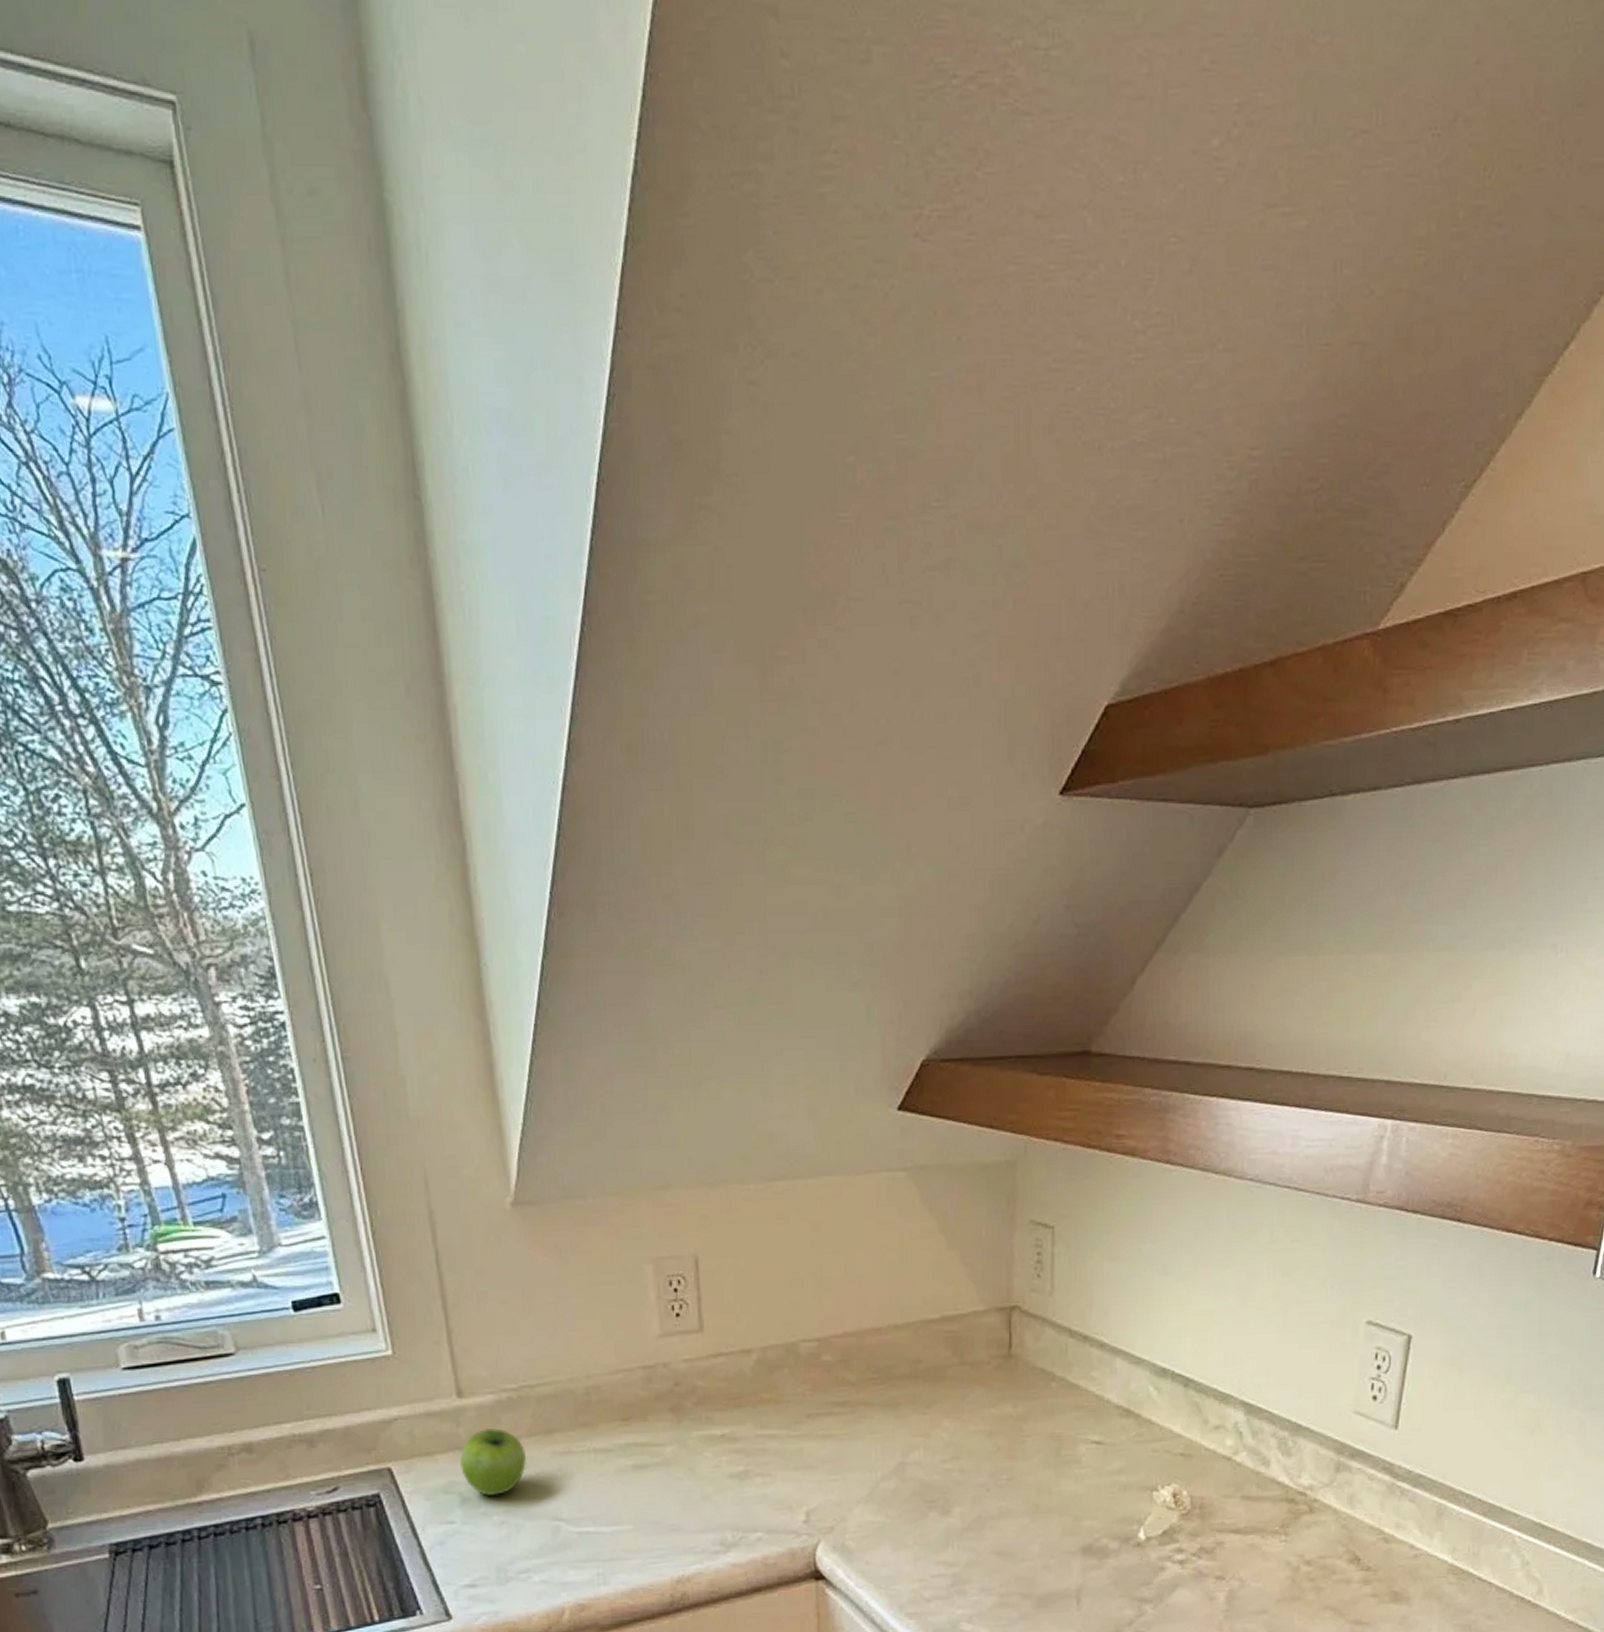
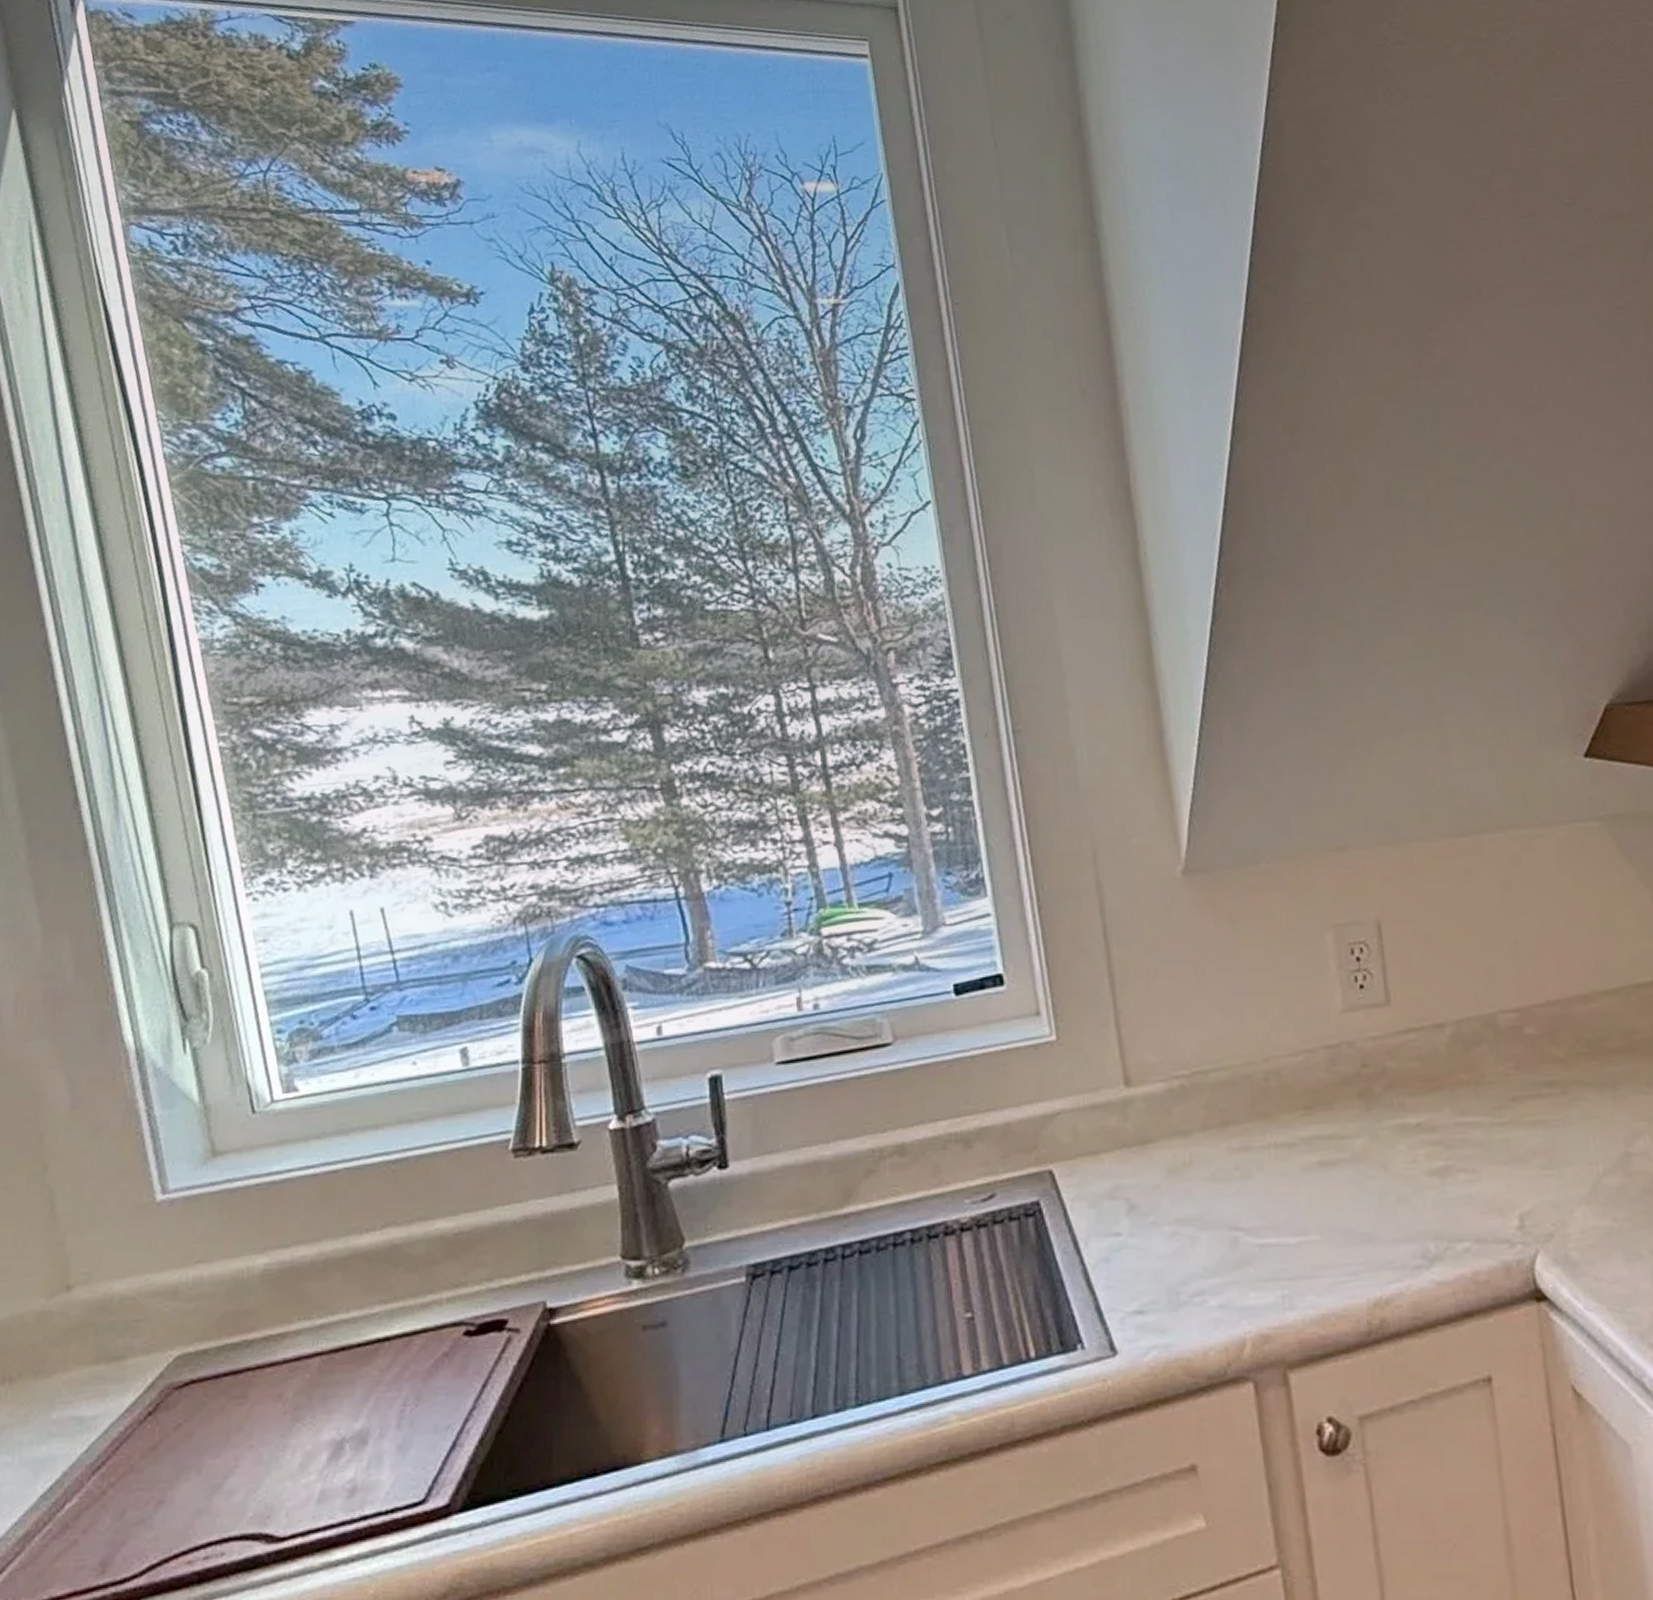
fruit: present [460,1428,526,1497] -> none [1127,1121,1200,1202]

